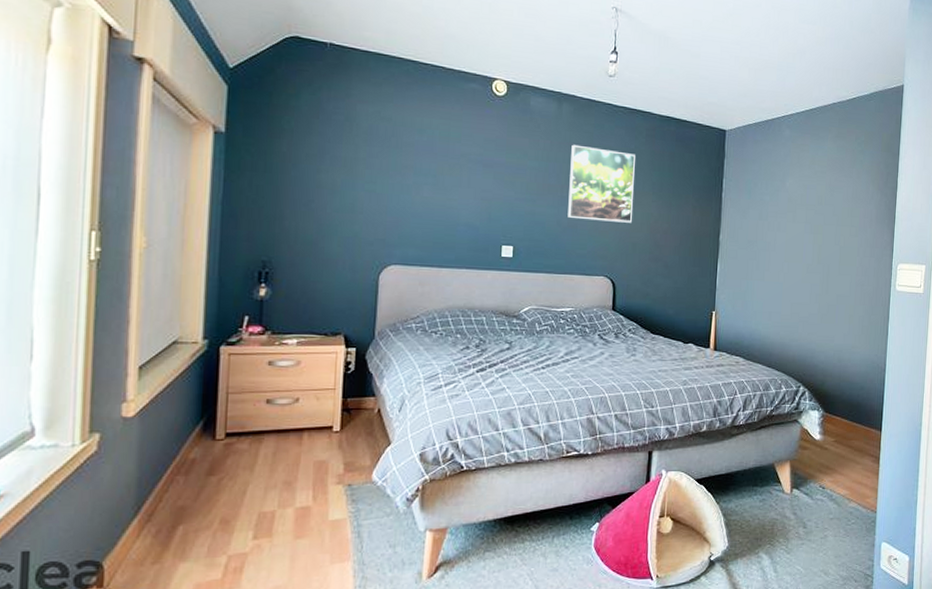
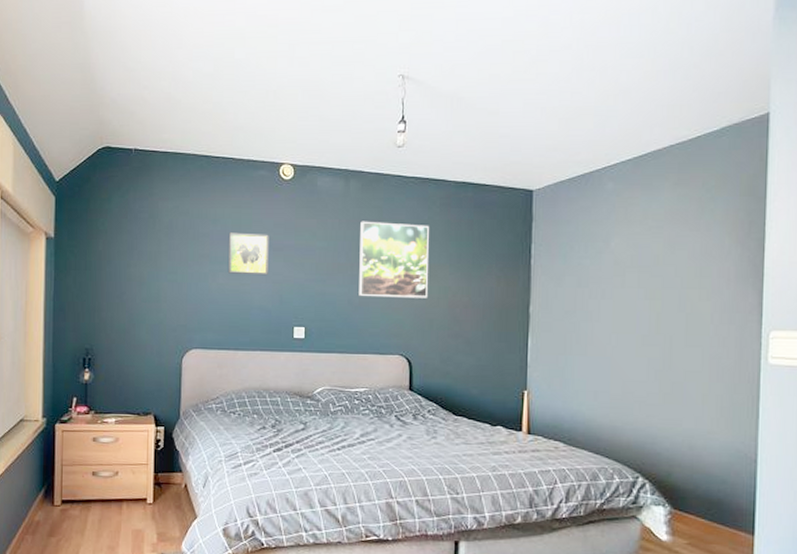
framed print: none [434,144,479,192] -> present [228,232,269,276]

